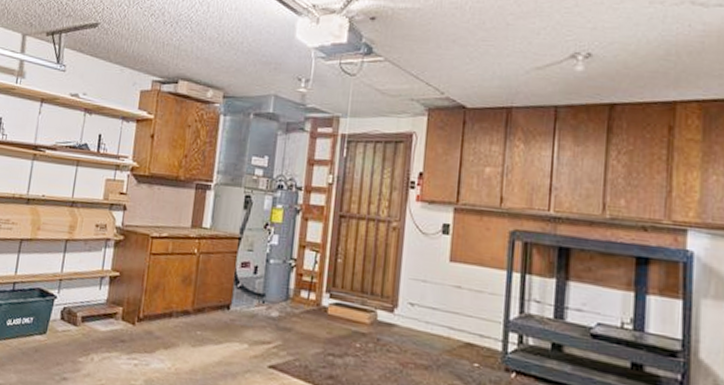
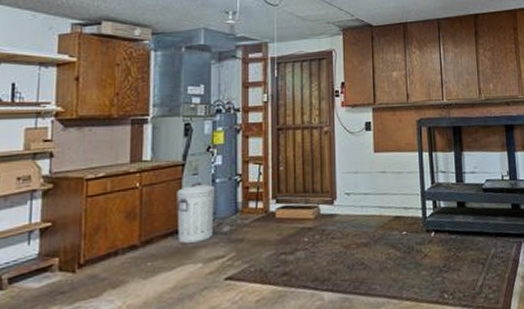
trash can: none [227,259,269,322] -> present [177,182,216,243]

